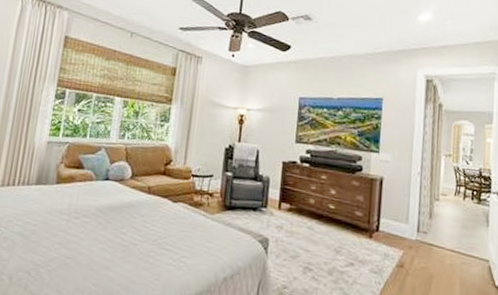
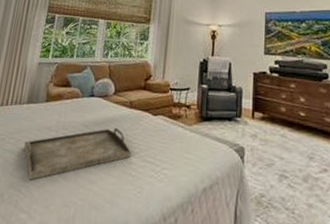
serving tray: none [33,213,149,264] -> present [23,127,132,181]

